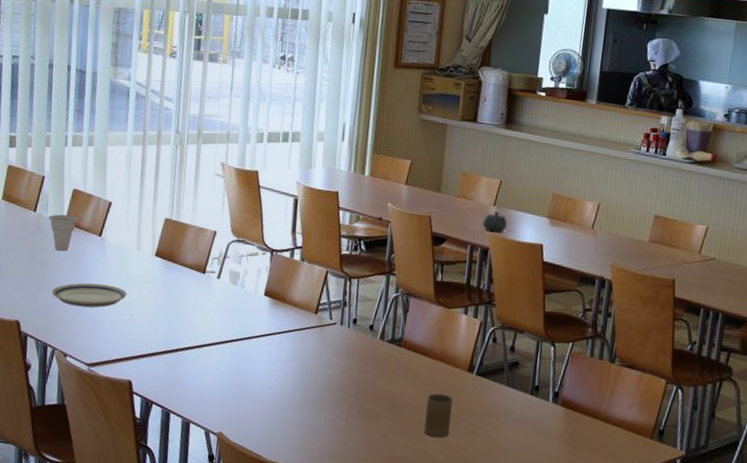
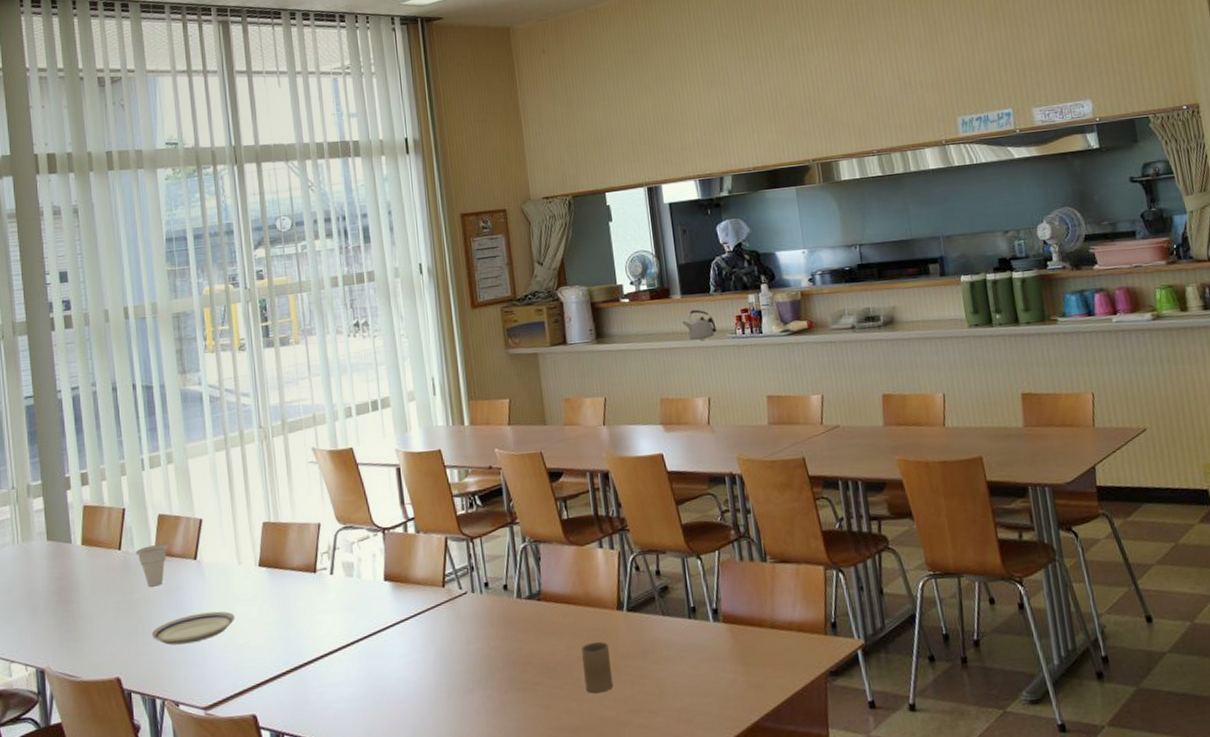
teapot: present [482,211,508,233] -> none [596,430,623,454]
kettle: none [591,118,623,149] -> present [682,309,717,341]

